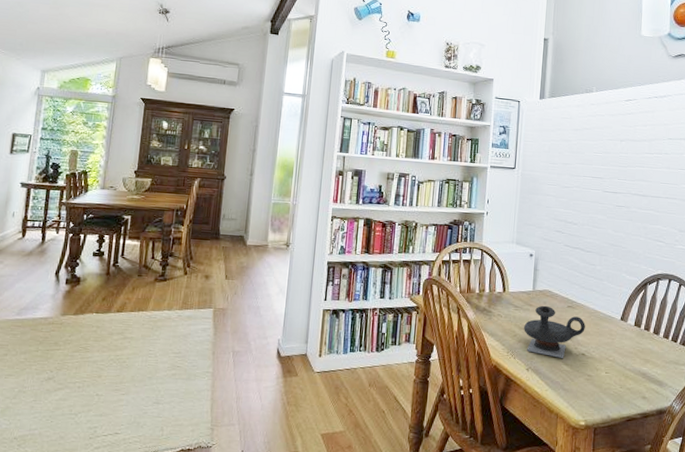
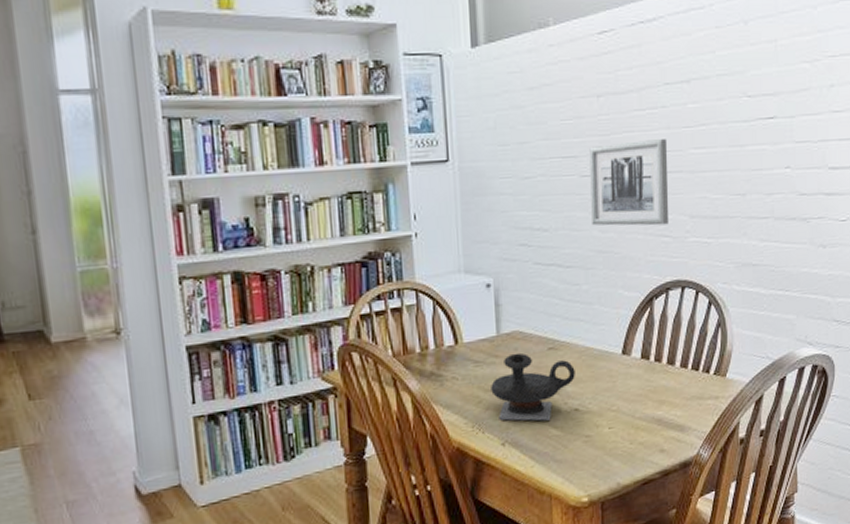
wall art: none [608,173,667,234] -> present [589,139,670,226]

